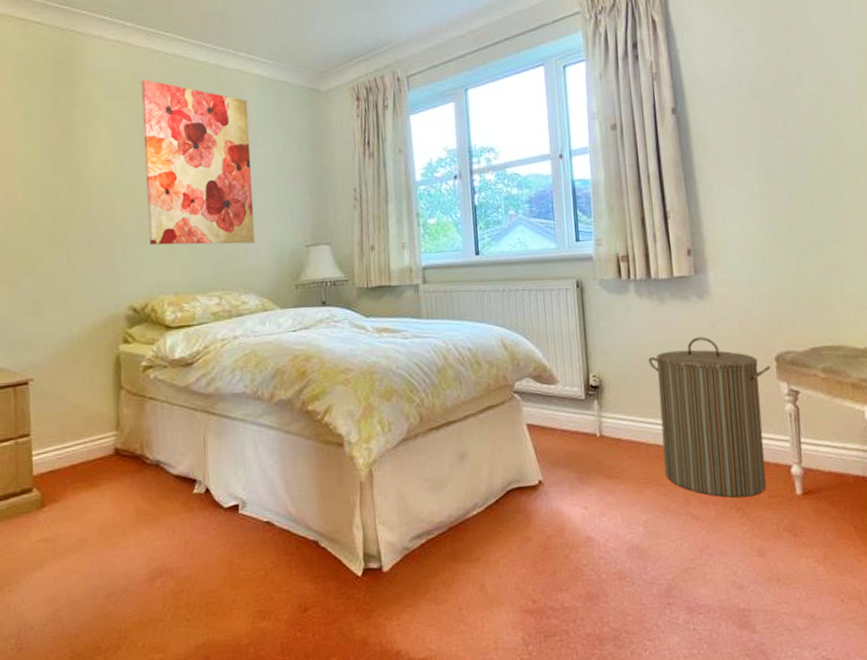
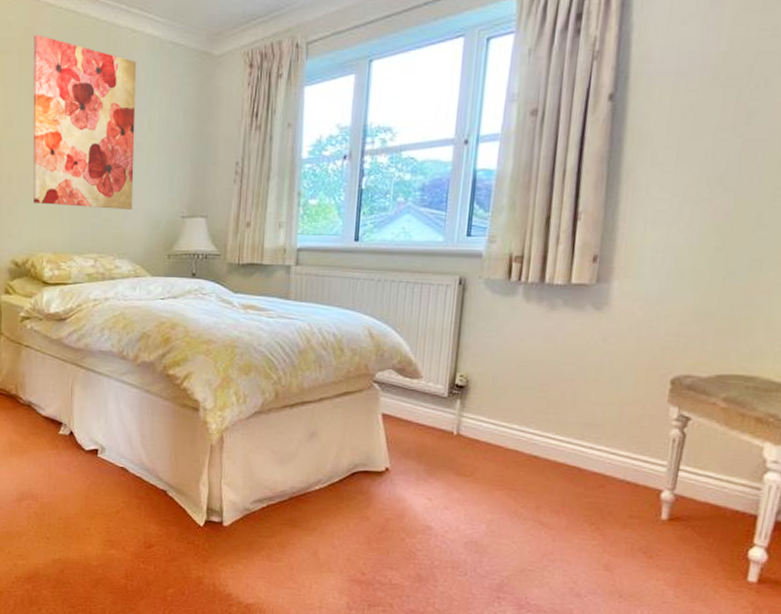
laundry hamper: present [648,337,771,498] -> none [520,349,663,514]

